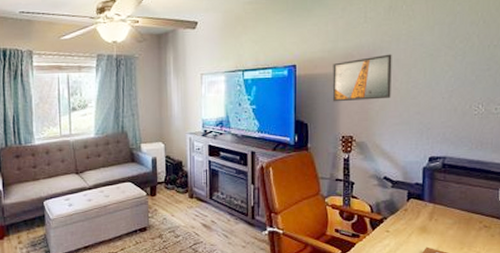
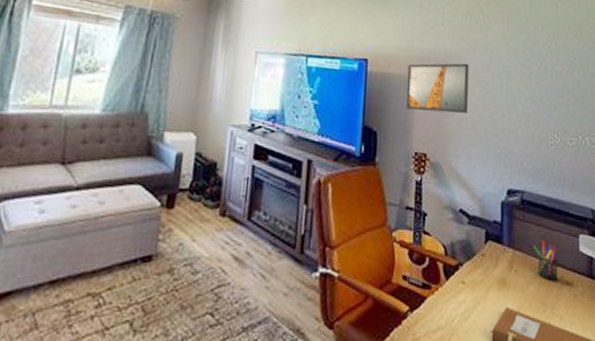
pen holder: none [453,195,477,226] -> present [533,241,558,281]

